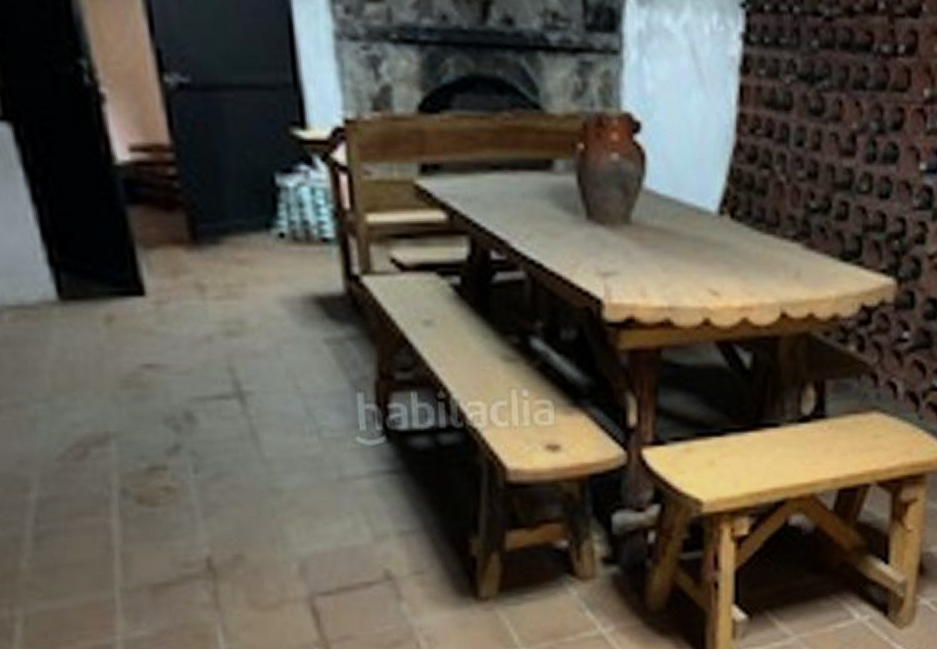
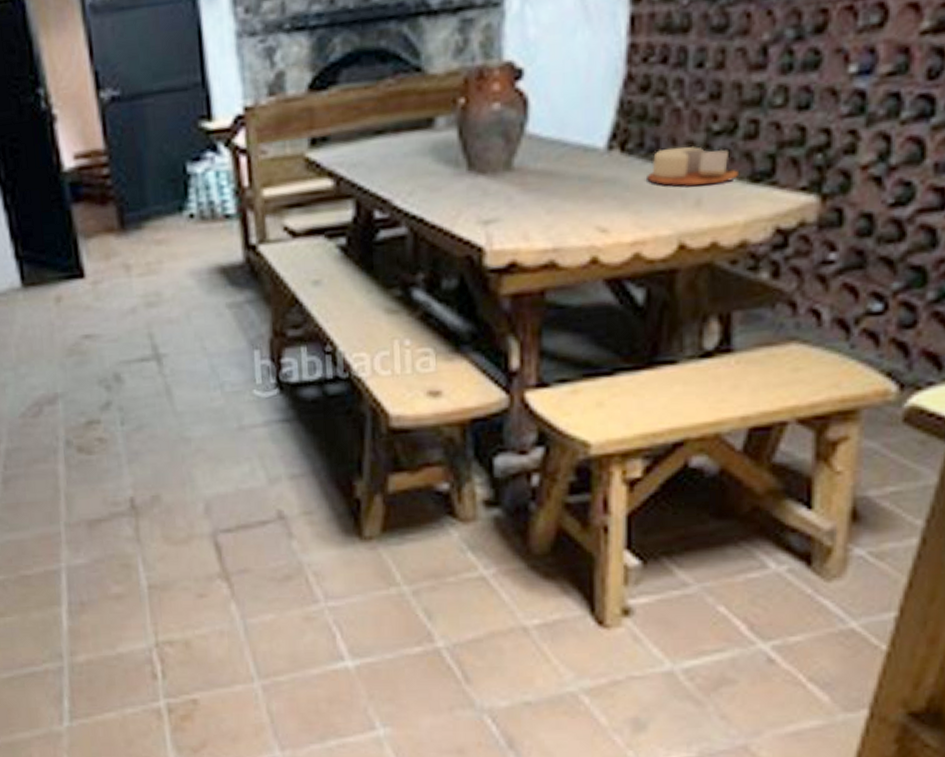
cheese: none [754,219,833,259] -> present [647,146,740,186]

